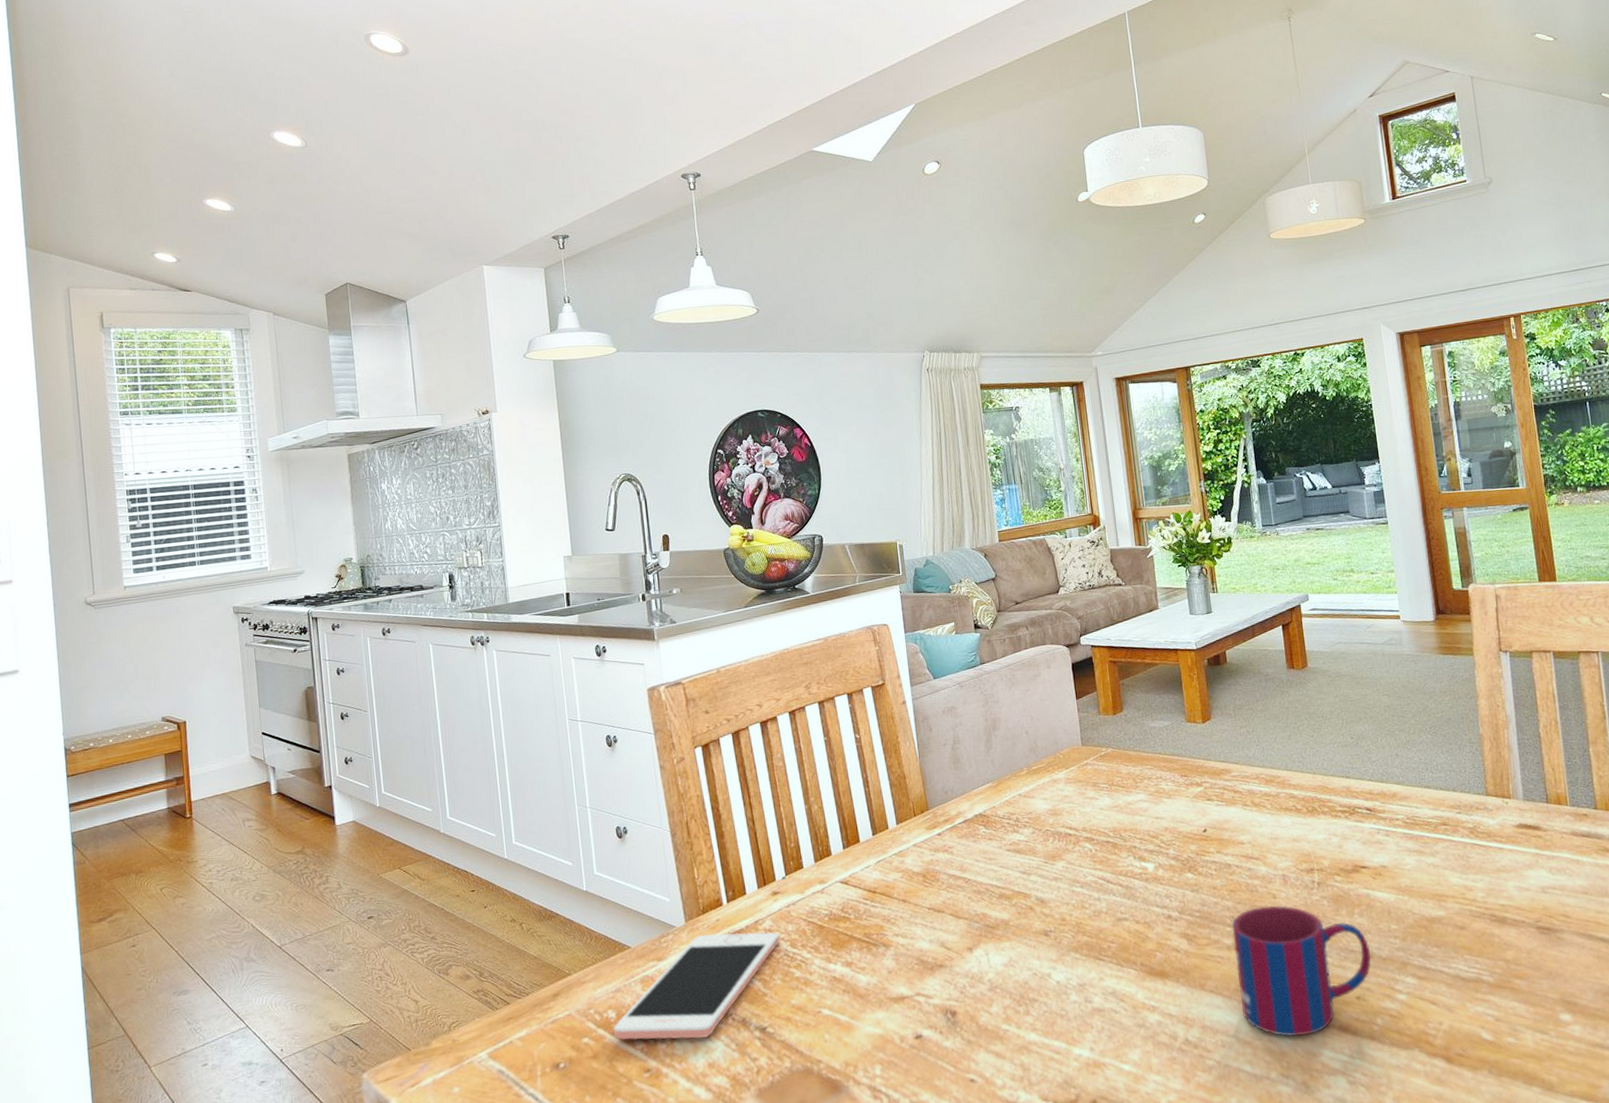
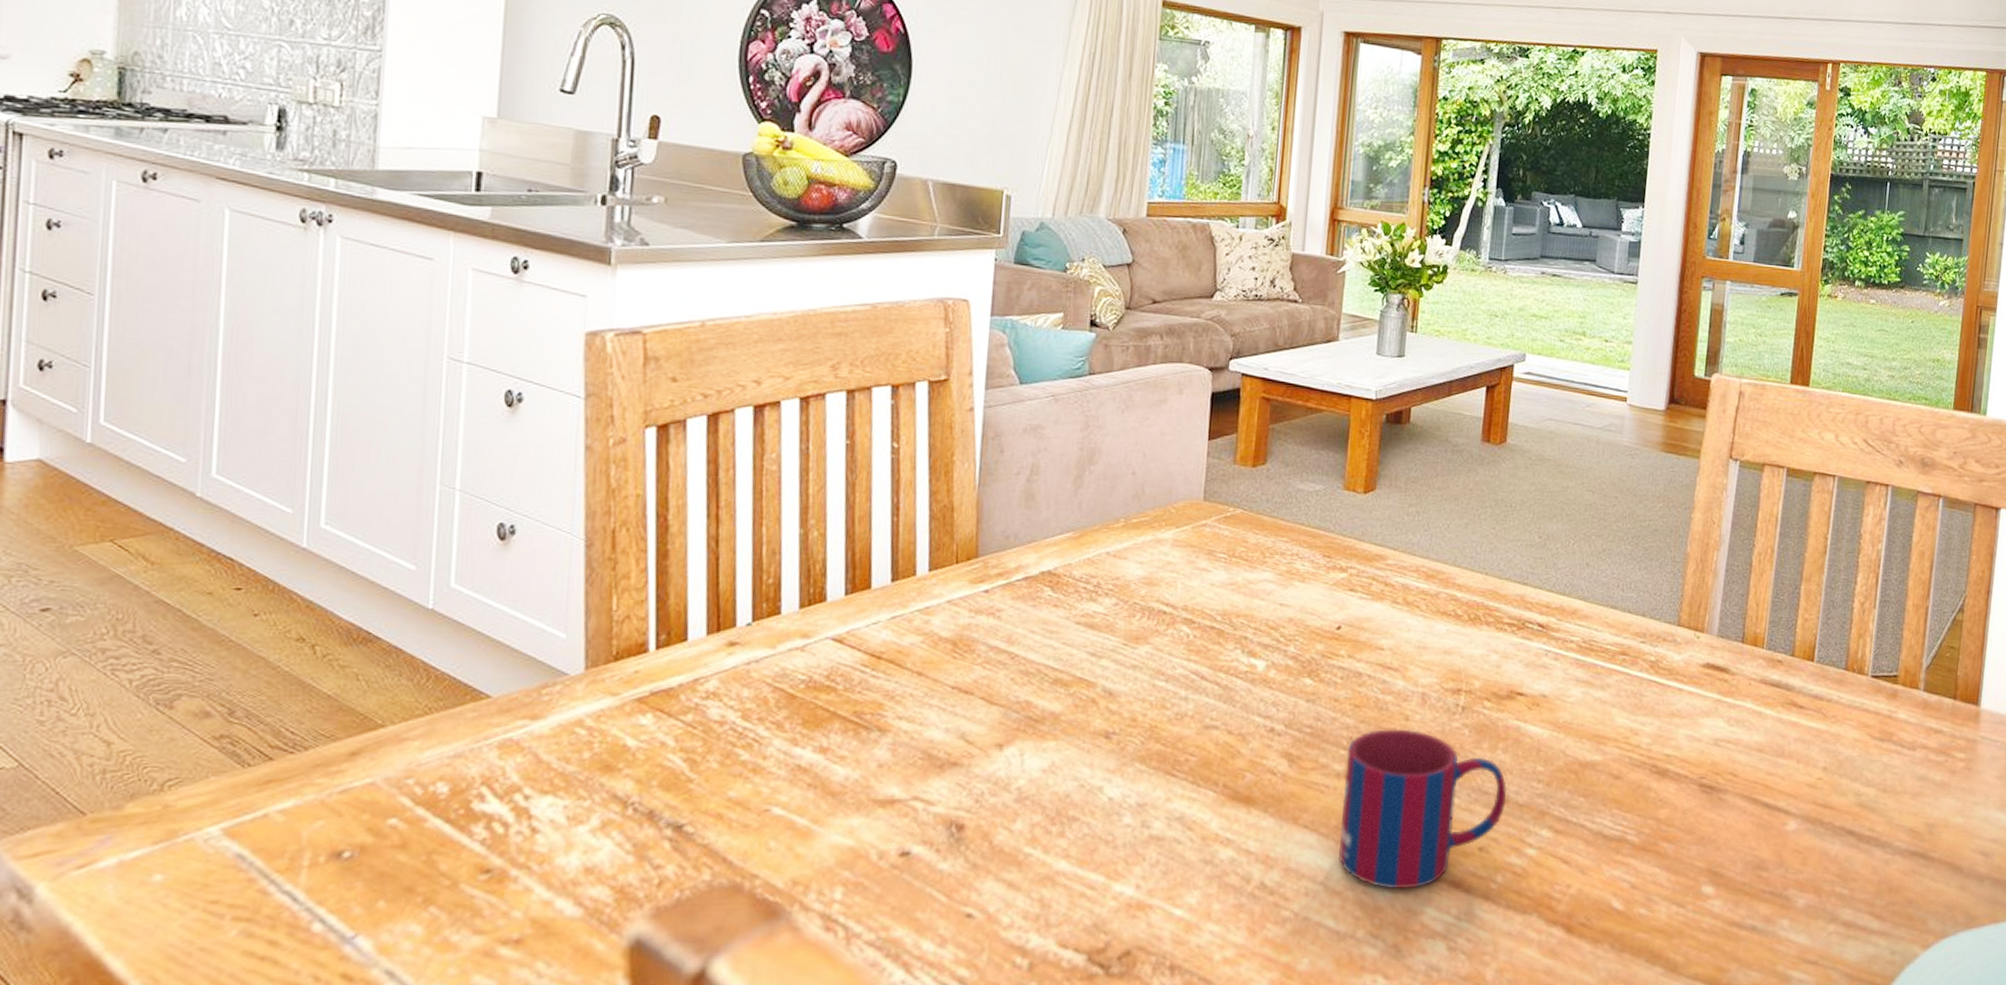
cell phone: present [613,931,780,1041] -> none [441,689,727,833]

